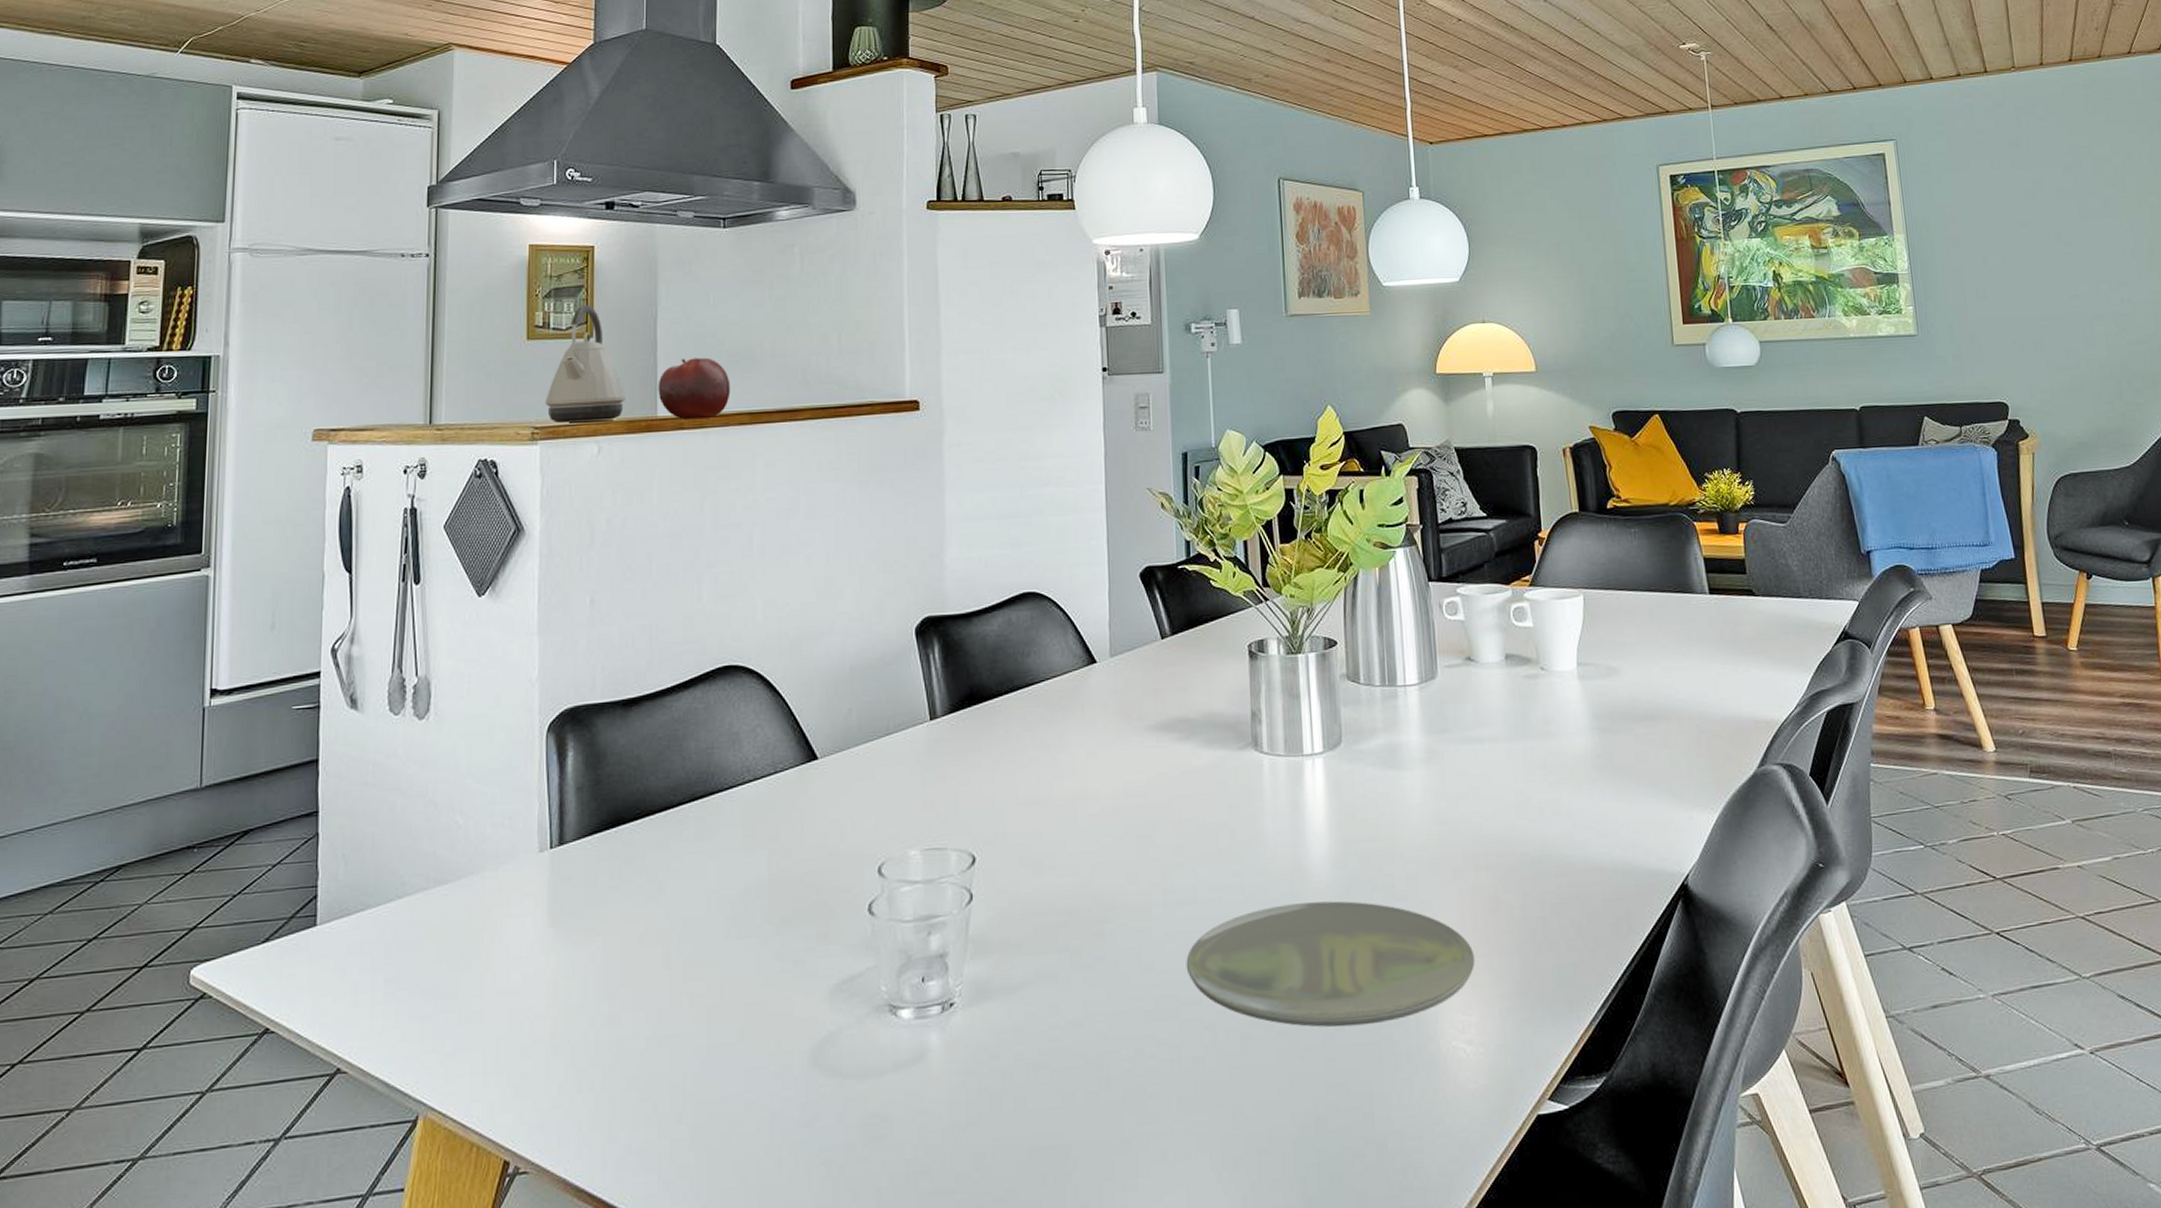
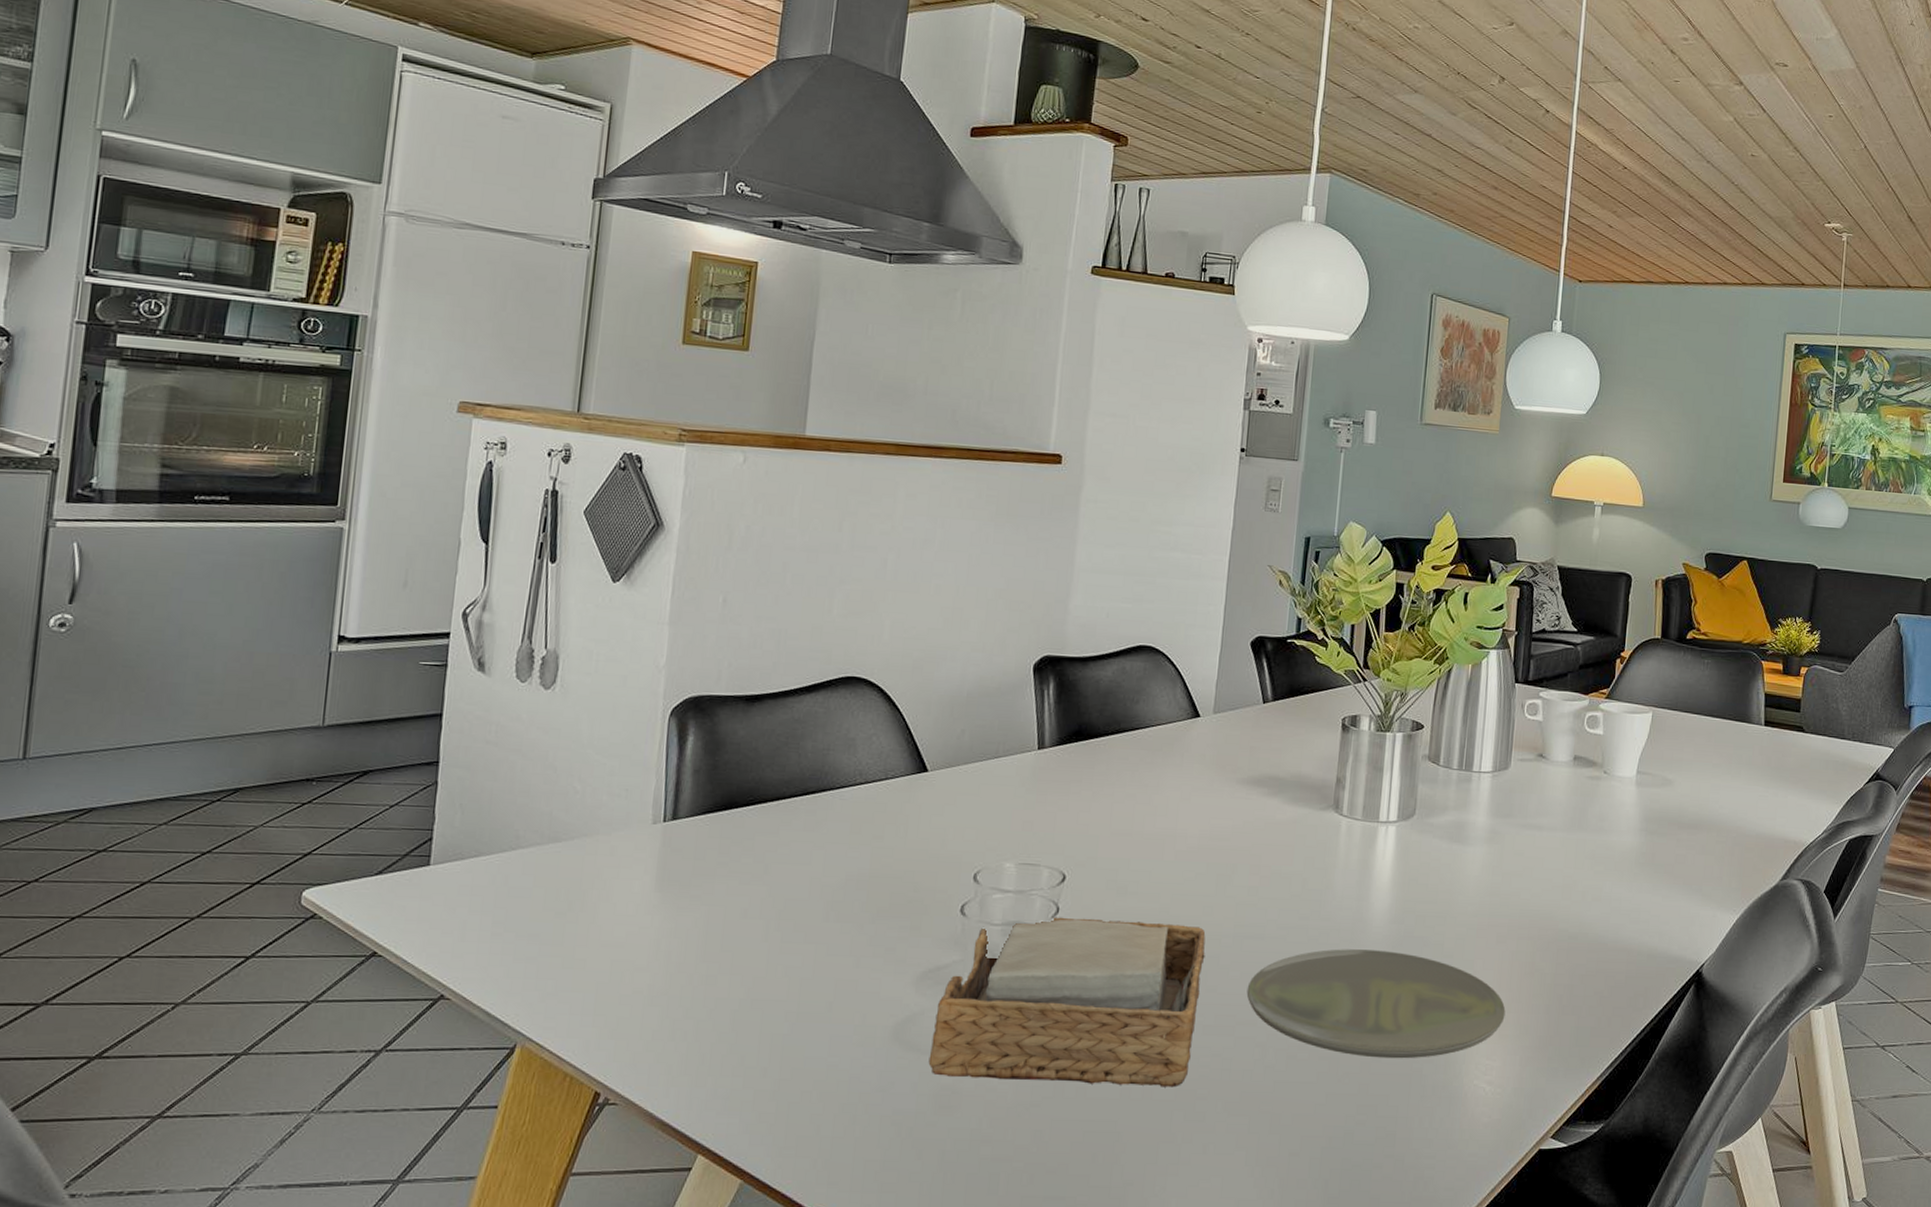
kettle: present [544,304,625,423] -> none [694,317,776,433]
fruit: present [658,357,731,419] -> none [808,383,881,444]
napkin holder: none [852,897,1136,1102] -> present [928,917,1206,1088]

